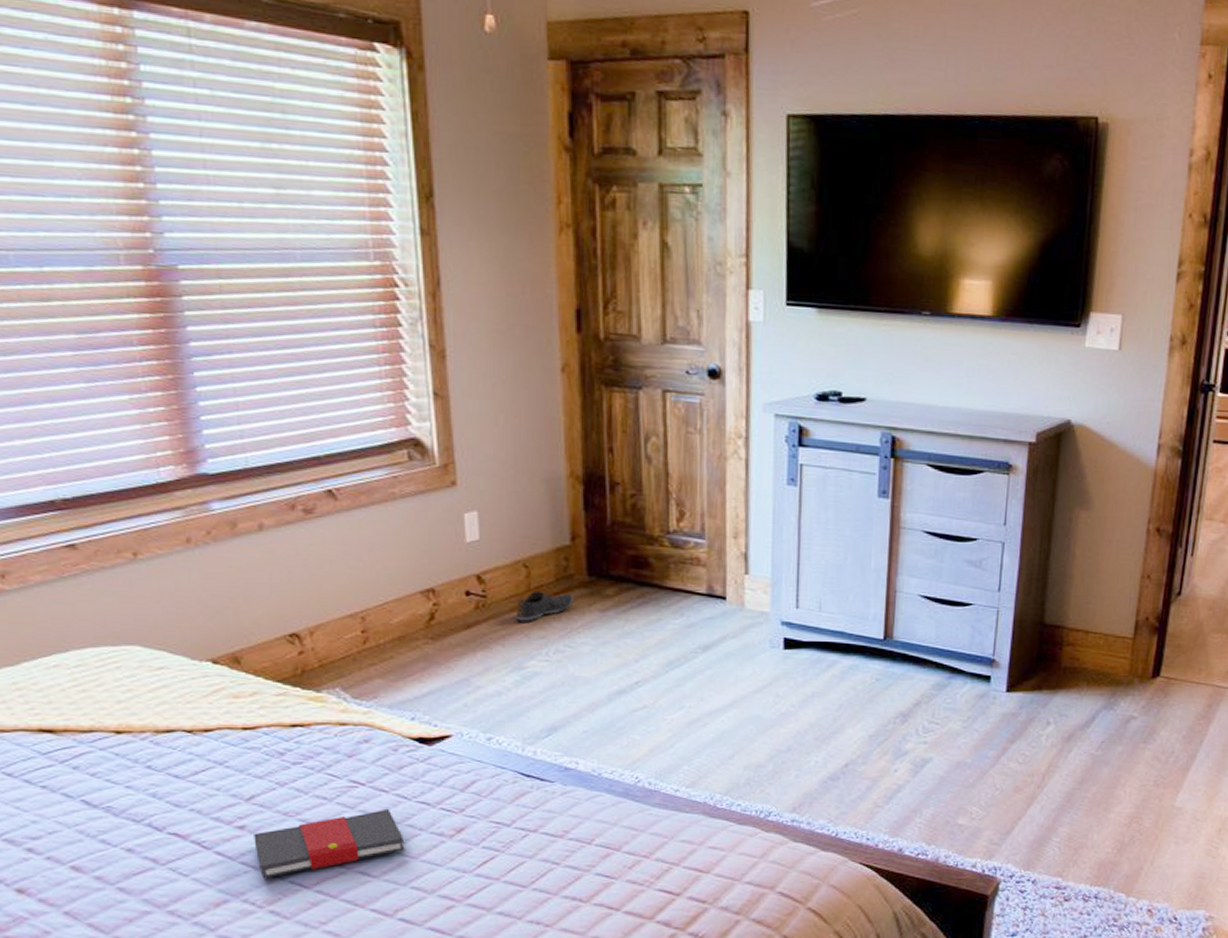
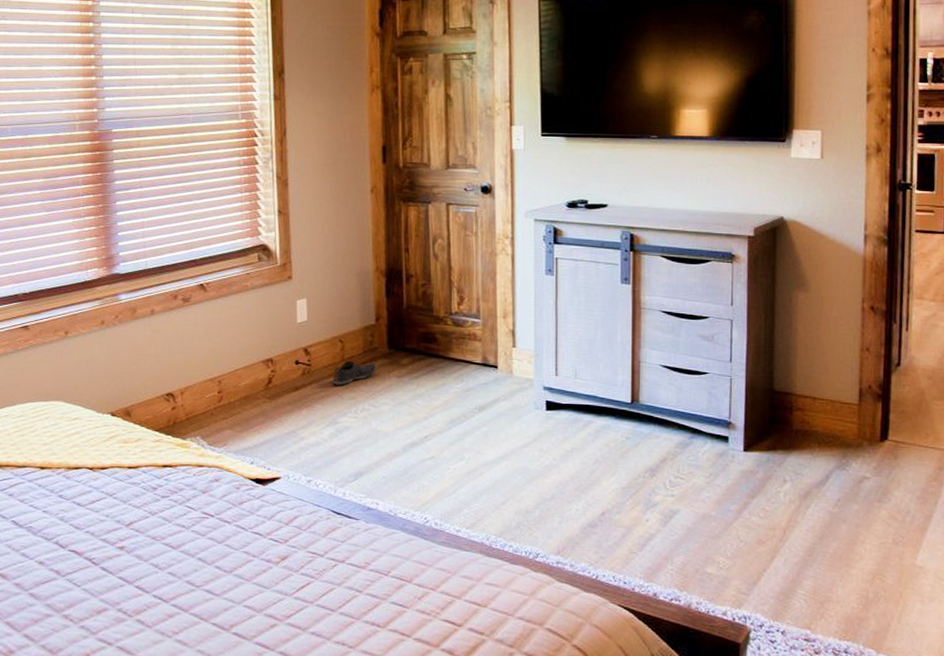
book: present [254,808,405,879] -> none [129,537,241,592]

